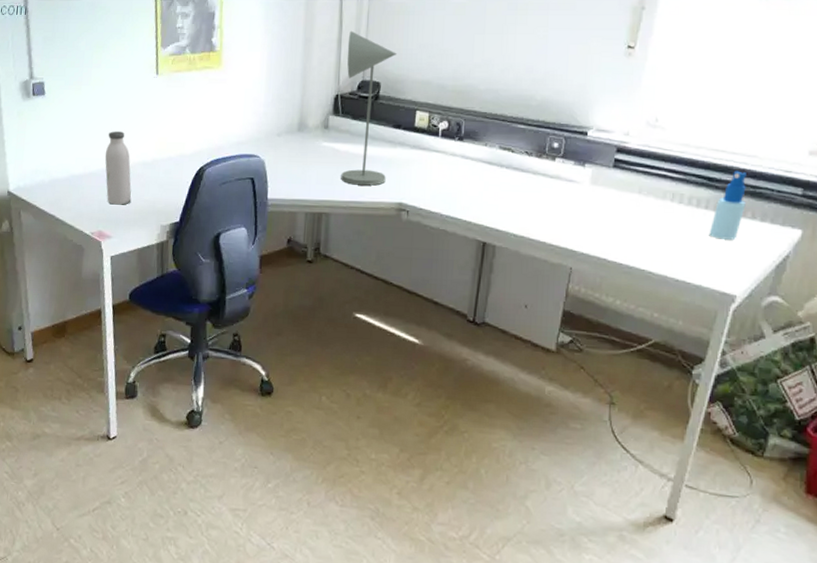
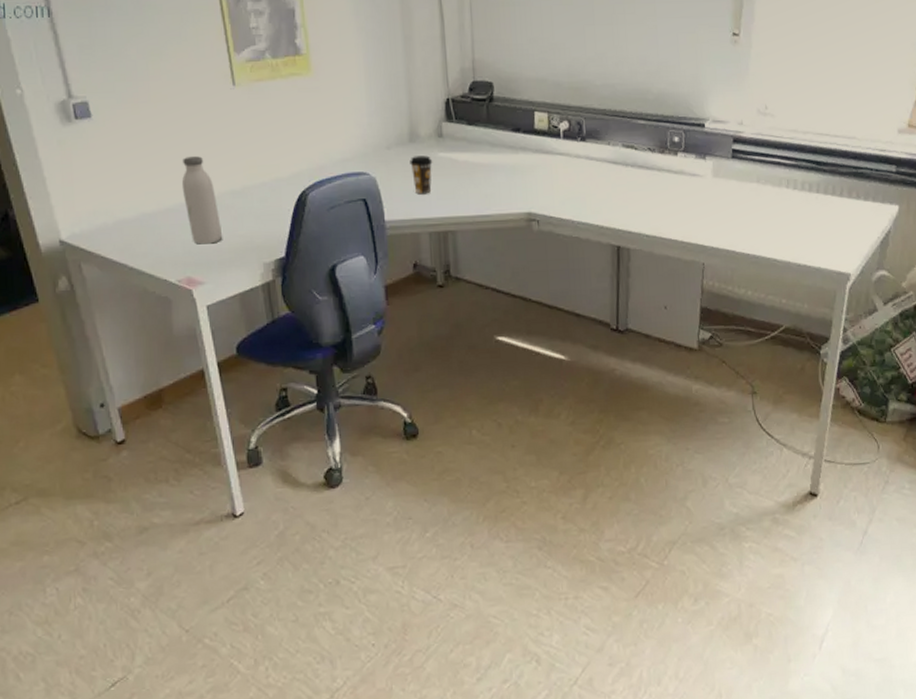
coffee cup: none [296,144,317,178] -> present [410,155,433,195]
desk lamp: present [341,30,396,186] -> none [452,25,511,197]
spray bottle: present [709,171,746,240] -> none [822,153,851,221]

